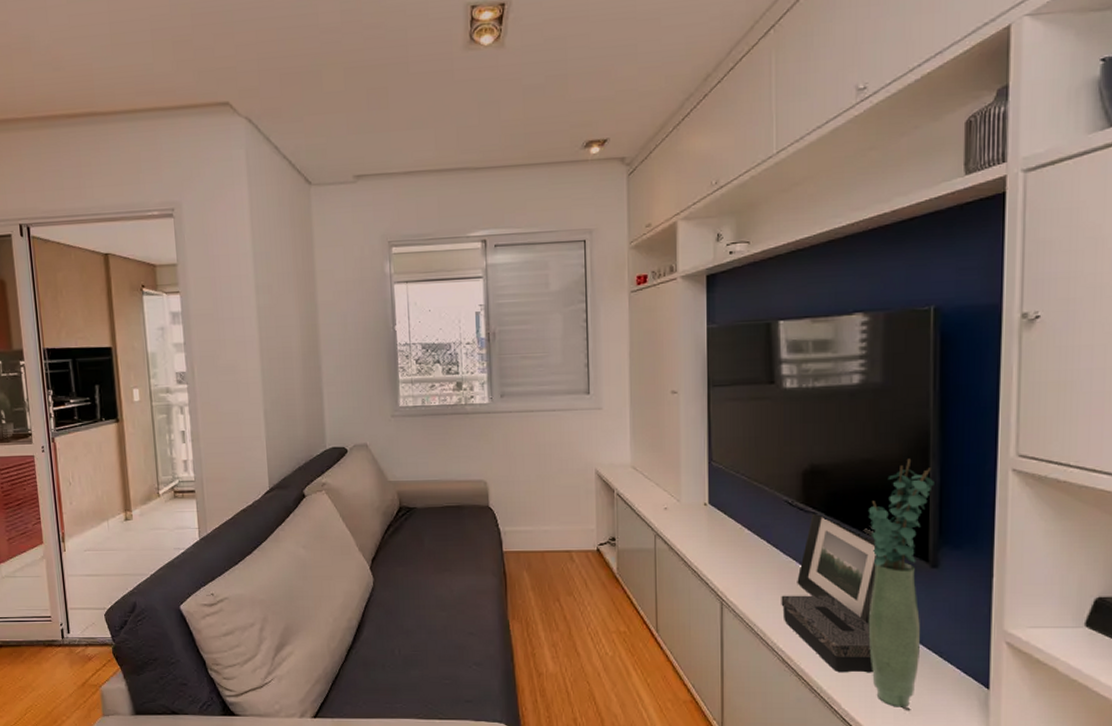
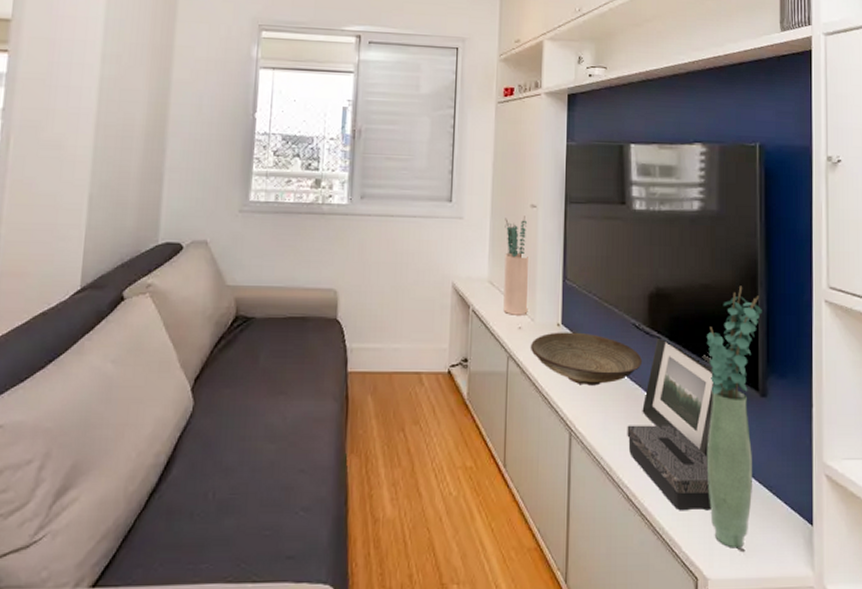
vase: none [645,402,673,497] -> present [503,216,528,315]
decorative bowl: none [677,510,797,560] -> present [530,332,643,386]

